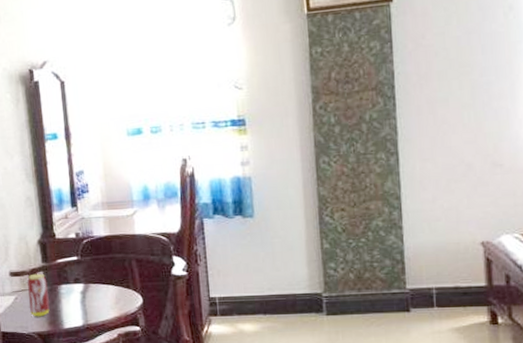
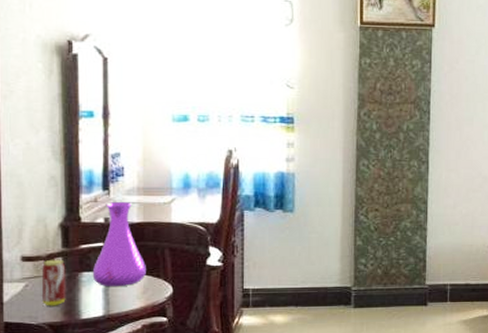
vase: none [69,217,117,299] -> present [92,202,146,287]

